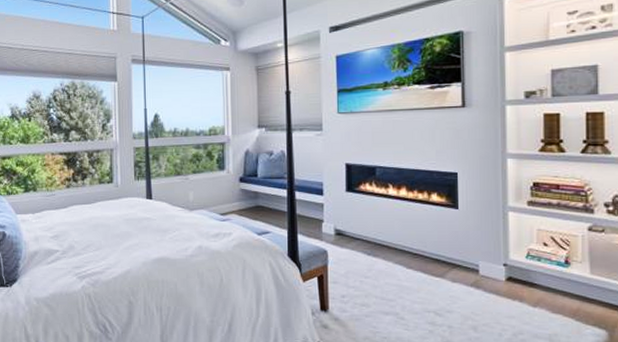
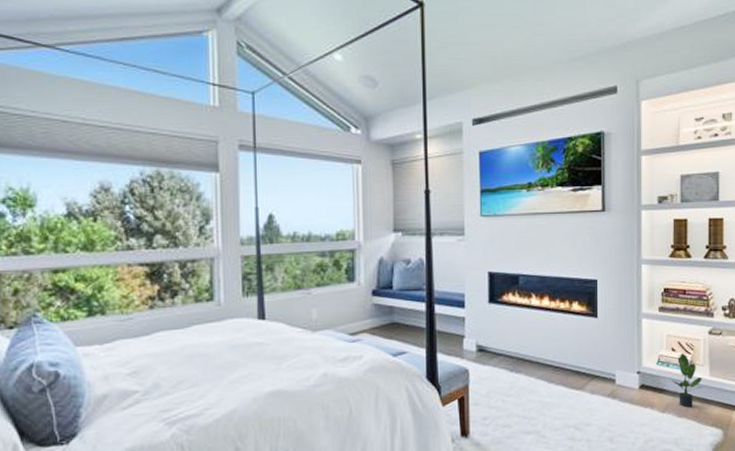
potted plant: none [544,247,581,304] -> present [671,352,702,408]

